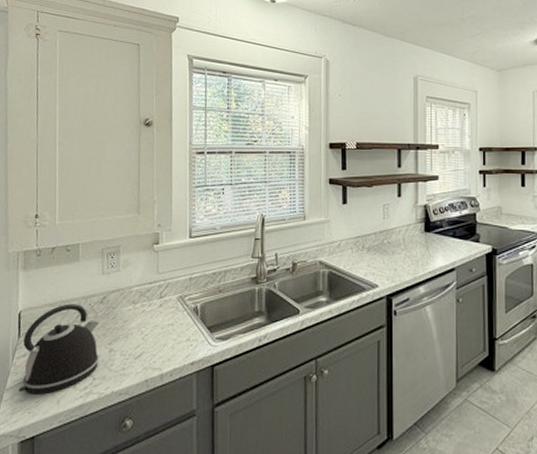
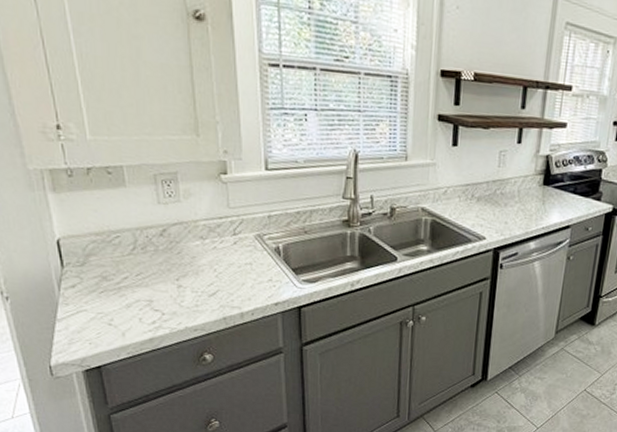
kettle: present [18,303,100,395] -> none [69,234,167,327]

